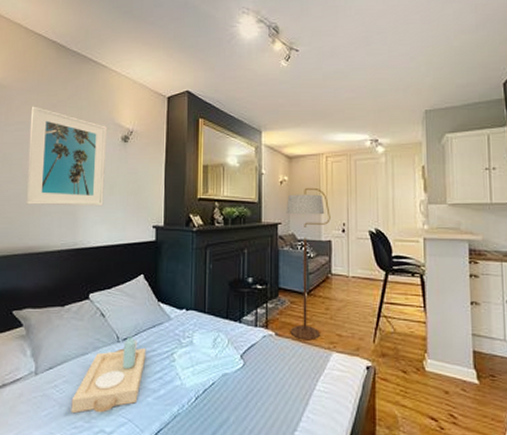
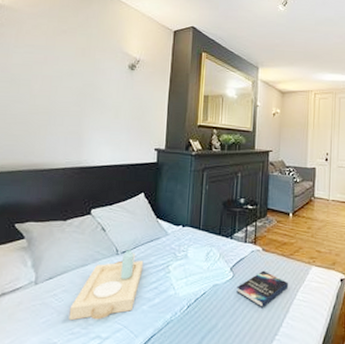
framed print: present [26,106,107,206] -> none [32,30,115,129]
hardback book: none [249,357,306,401] -> present [236,270,288,309]
floor lamp: present [286,187,331,341] -> none [276,120,316,256]

